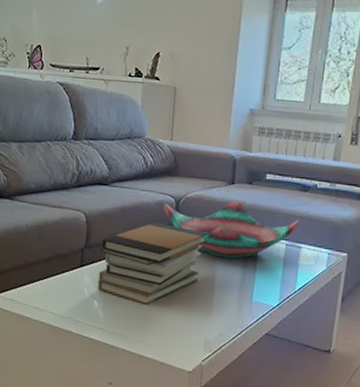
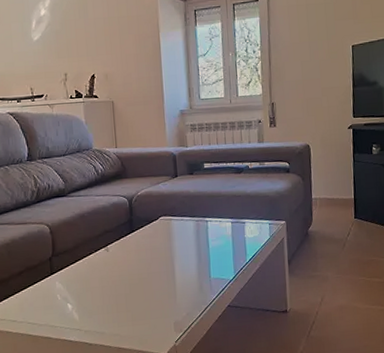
book stack: present [97,221,208,305] -> none [66,221,162,299]
decorative bowl: present [164,200,300,259] -> none [119,191,240,244]

